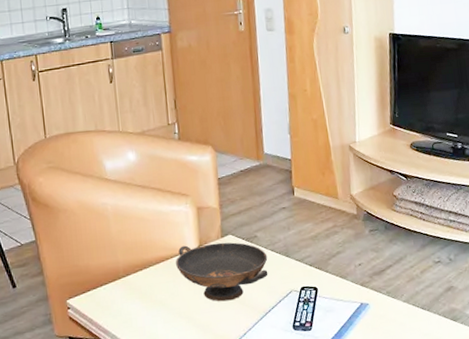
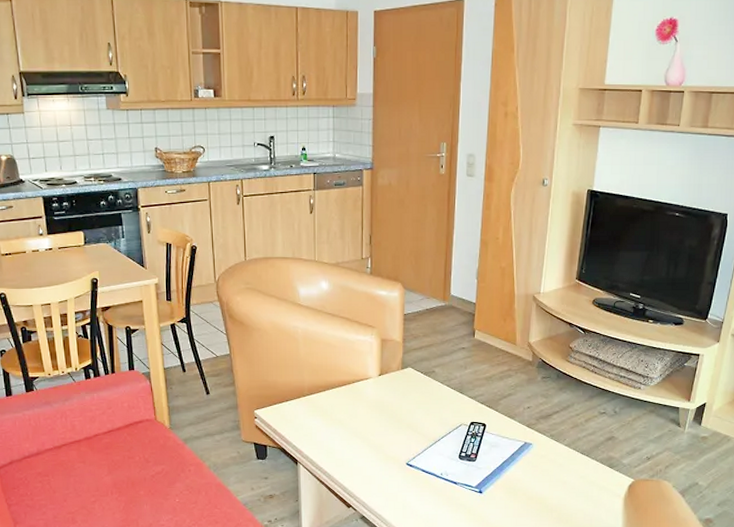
decorative bowl: present [176,242,268,302] -> none [357,373,443,427]

